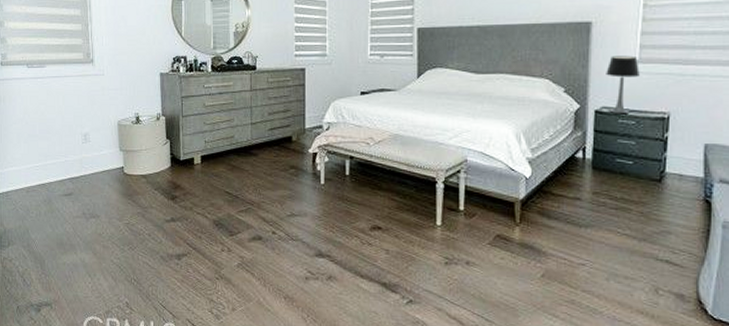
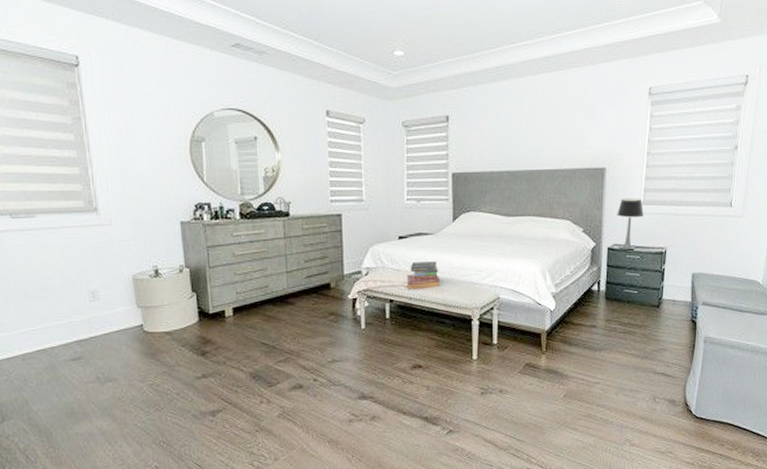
books: none [367,119,402,147] -> present [406,261,439,290]

